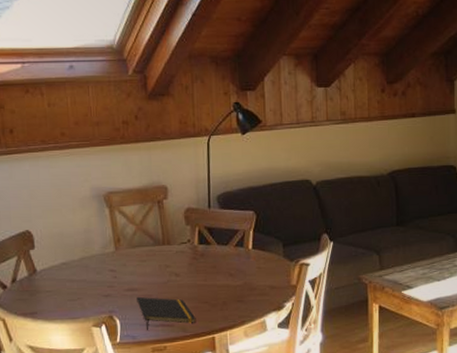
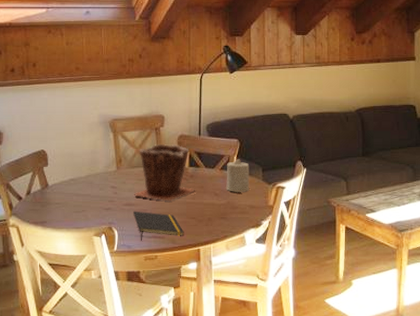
plant pot: none [136,219,208,284] -> present [133,144,196,201]
candle: none [242,233,269,272] -> present [226,159,250,192]

